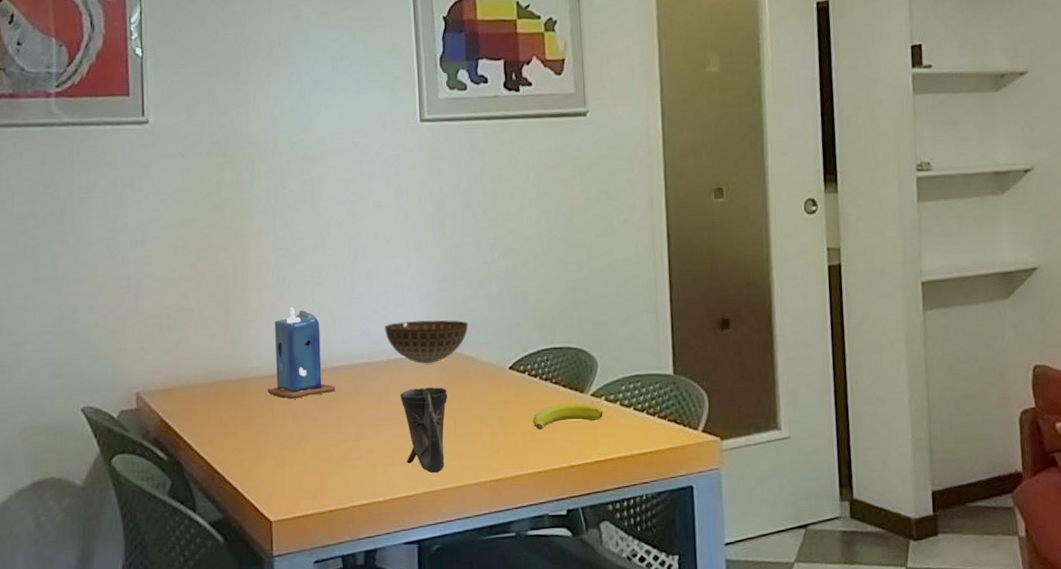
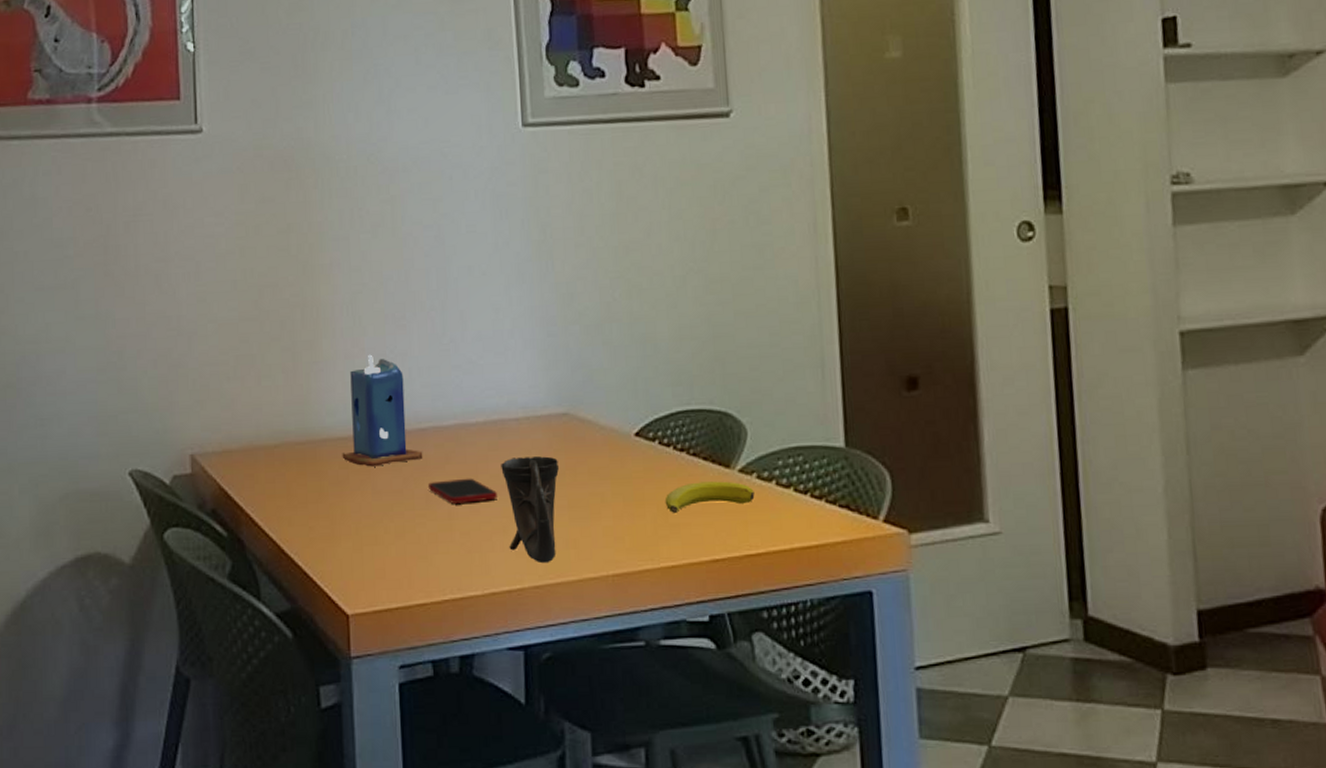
cell phone: none [339,406,397,428] -> present [427,478,497,504]
bowl: present [385,320,468,364] -> none [481,372,584,426]

